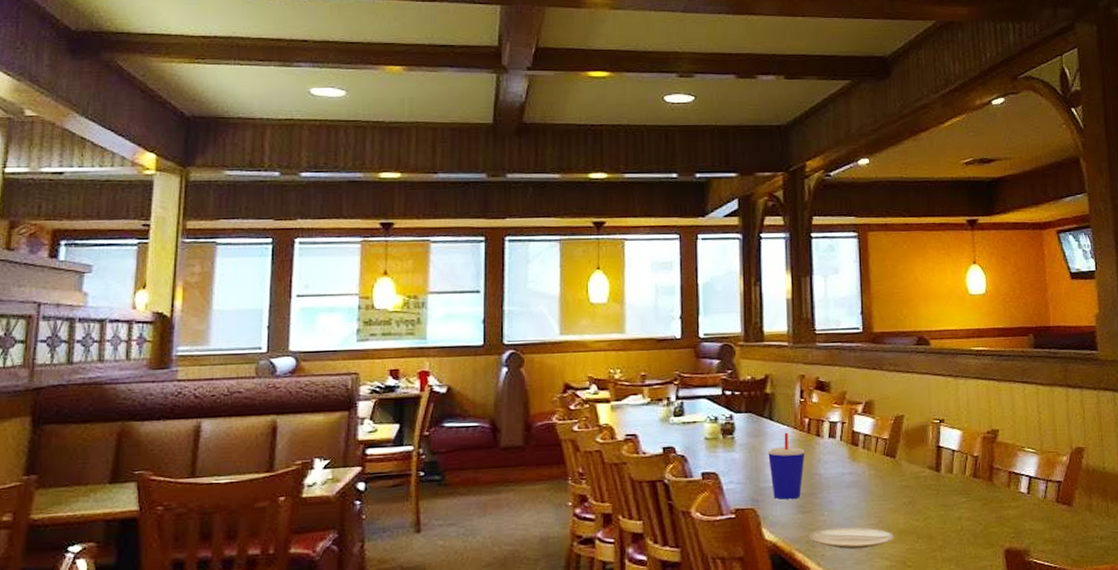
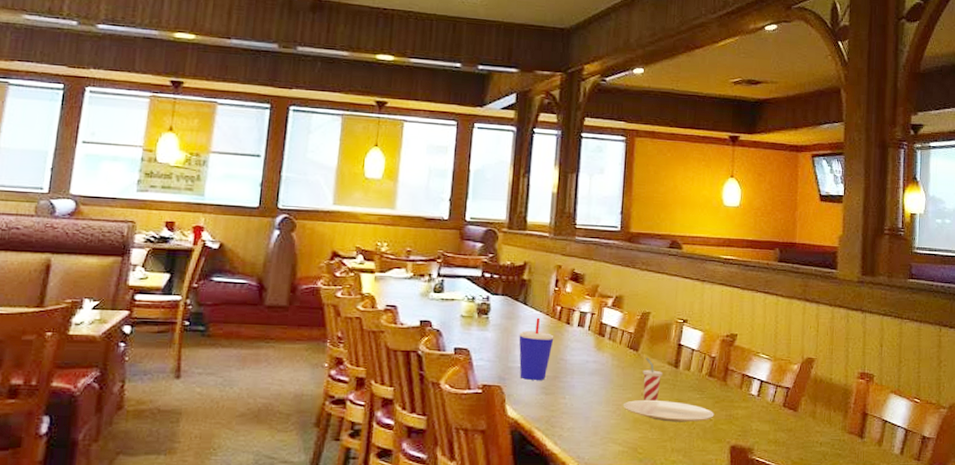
plate: present [808,527,894,550] -> none [548,411,629,433]
plate: none [885,507,984,530] -> present [623,399,715,422]
beverage cup: none [902,463,924,510] -> present [642,357,662,401]

